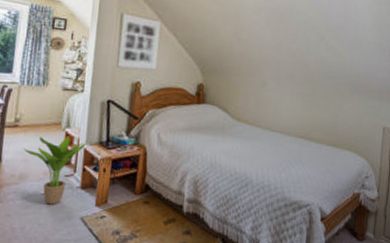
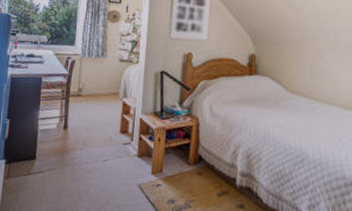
potted plant: present [23,136,86,205] -> none [86,105,142,171]

